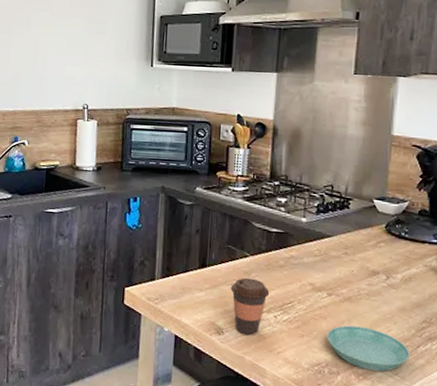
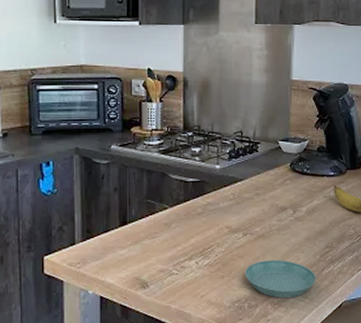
coffee cup: present [230,277,270,335] -> none [152,229,190,284]

